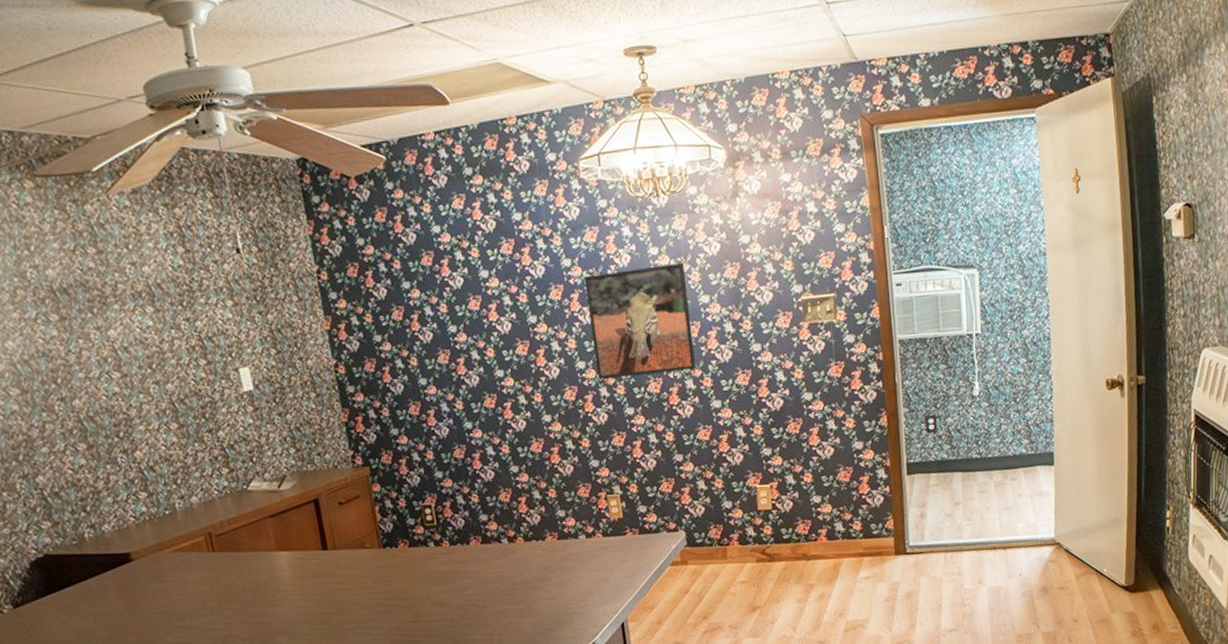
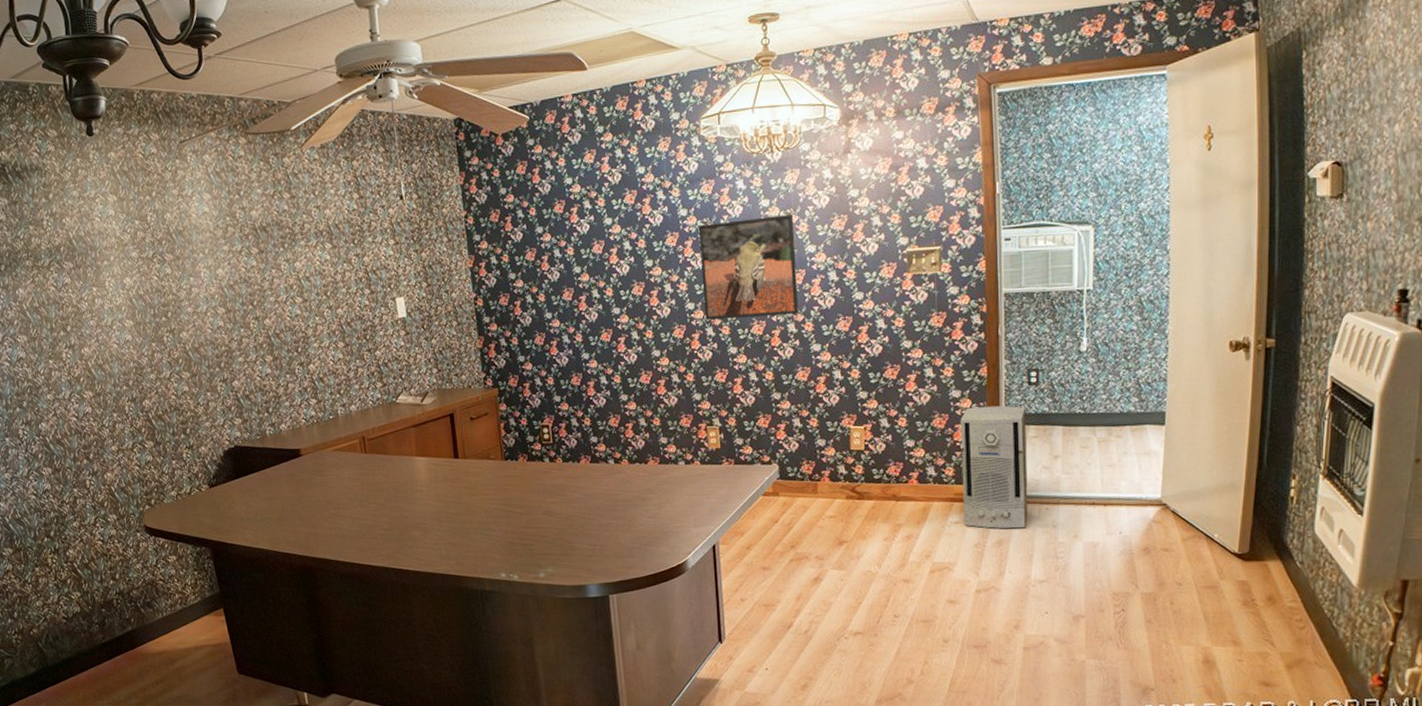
air purifier: none [864,454,935,581] -> present [960,405,1029,529]

